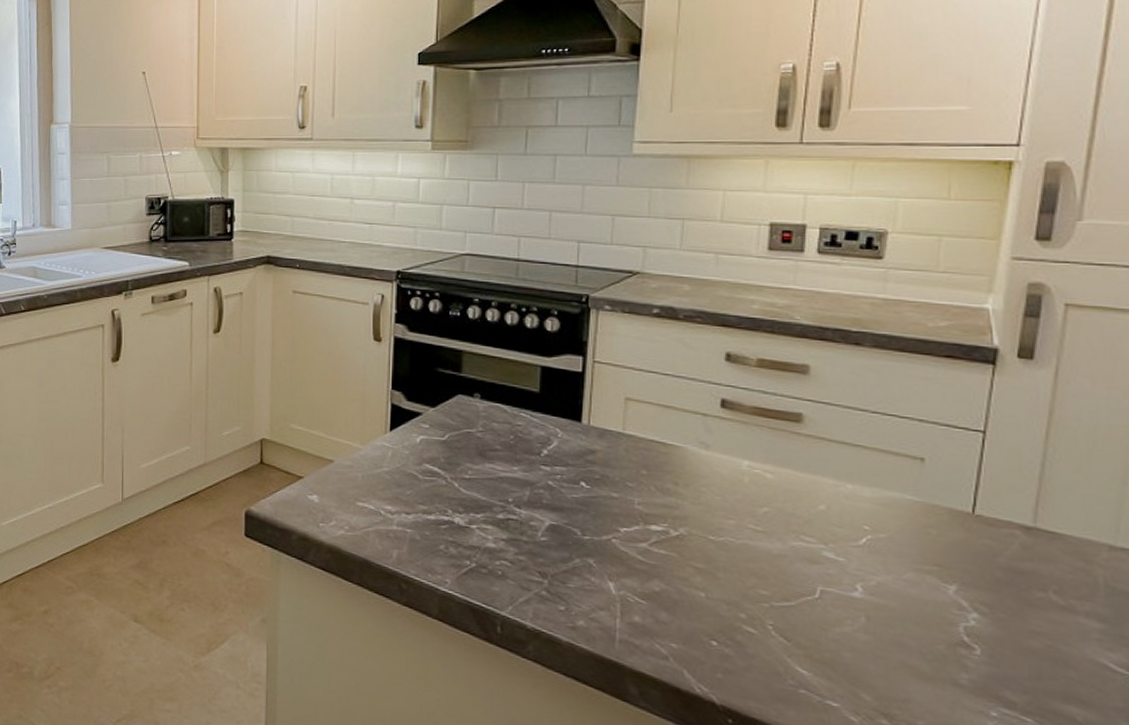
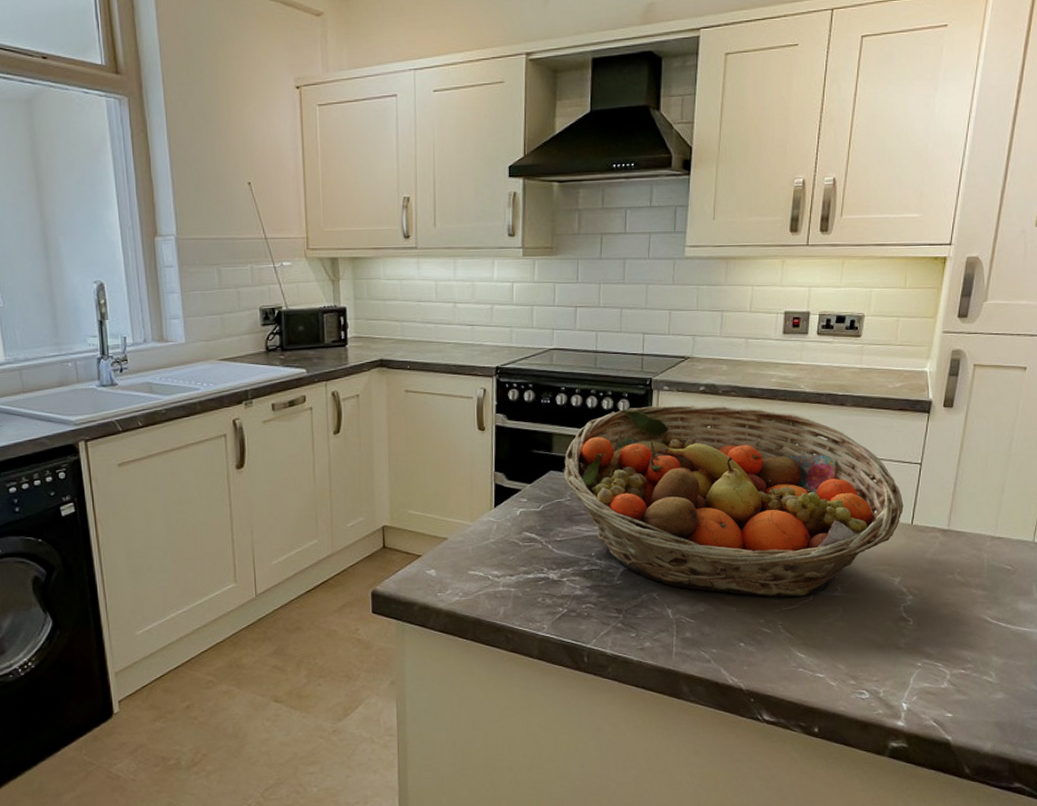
fruit basket: none [474,327,959,591] -> present [563,405,904,597]

